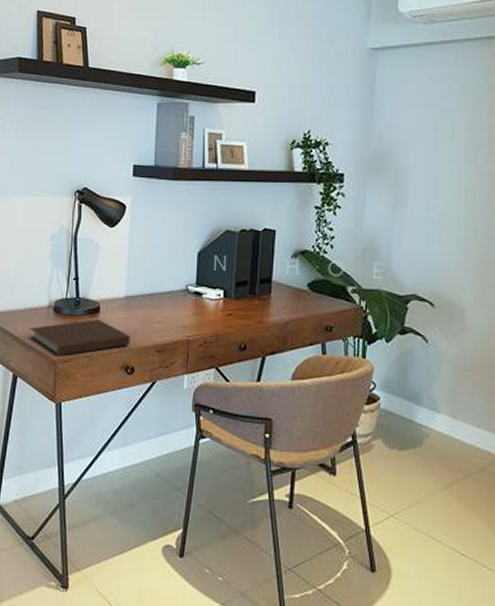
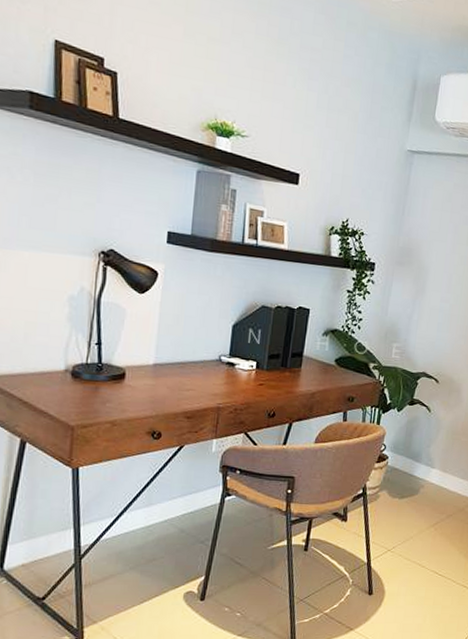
notebook: present [30,319,130,356] -> none [41,385,158,422]

